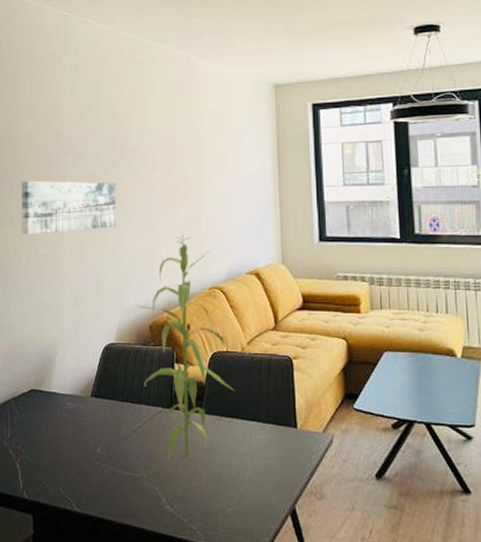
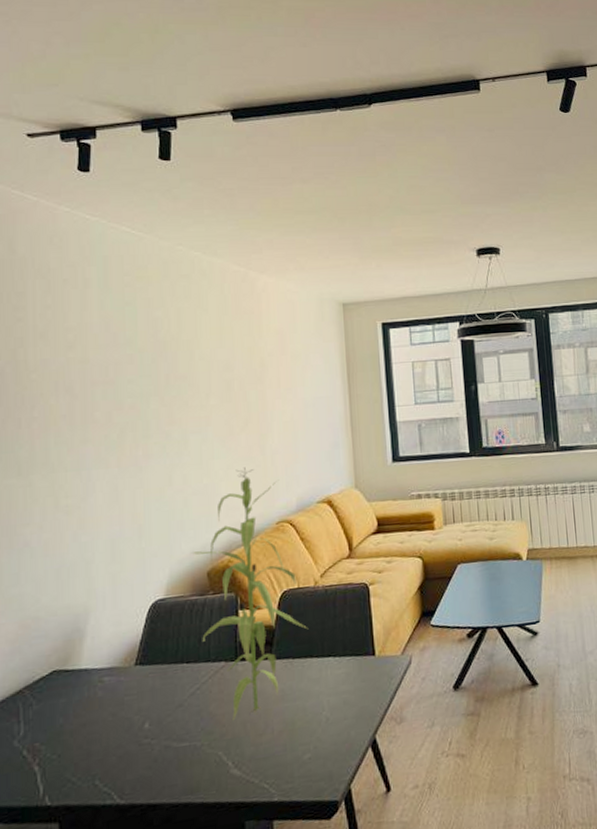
wall art: present [21,180,117,234] -> none [33,414,163,484]

